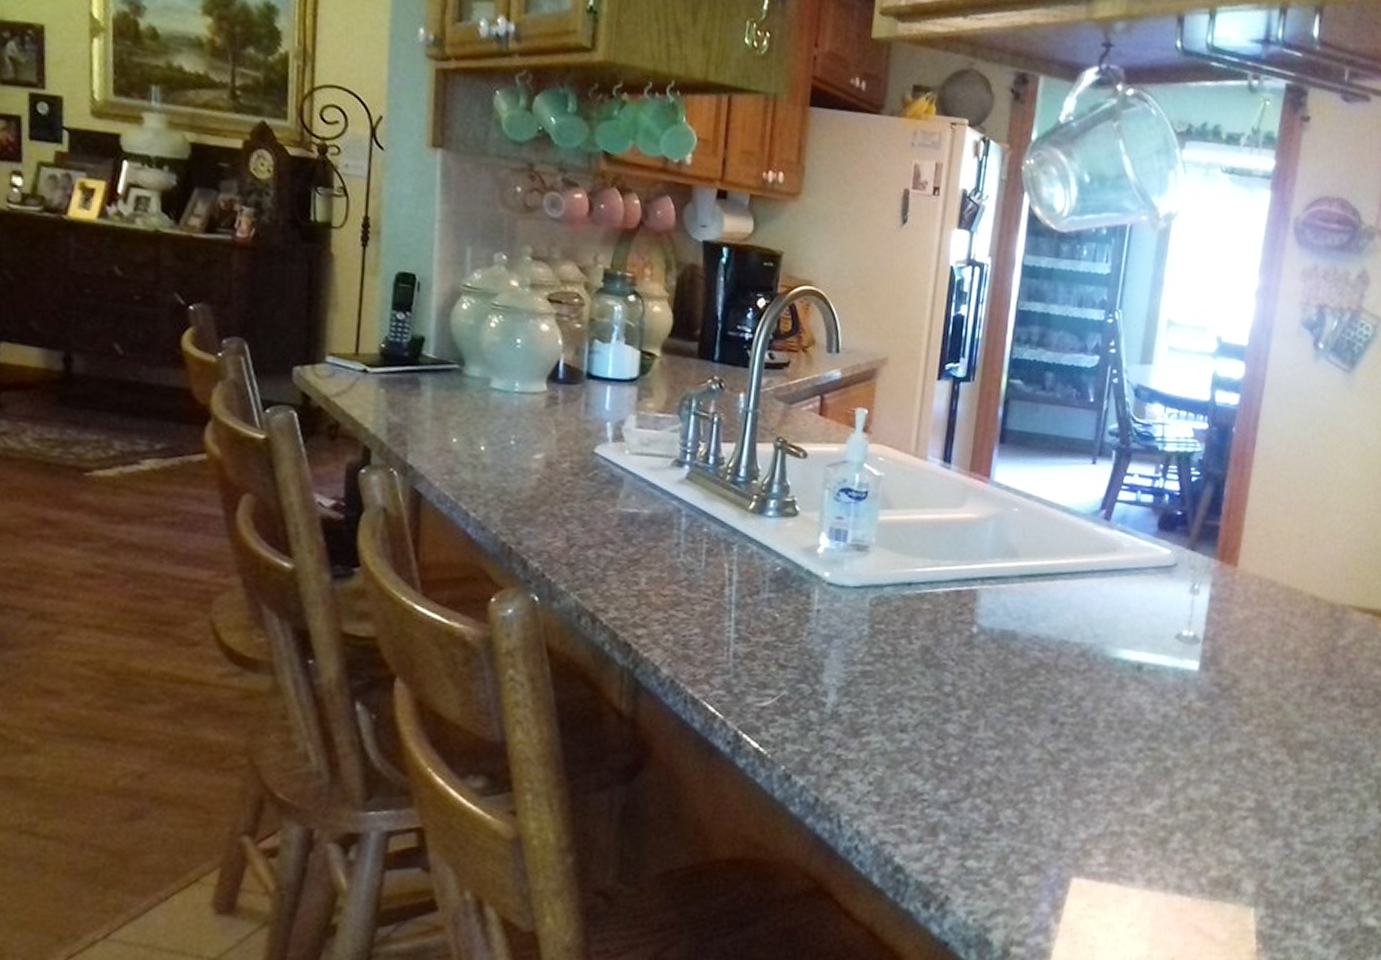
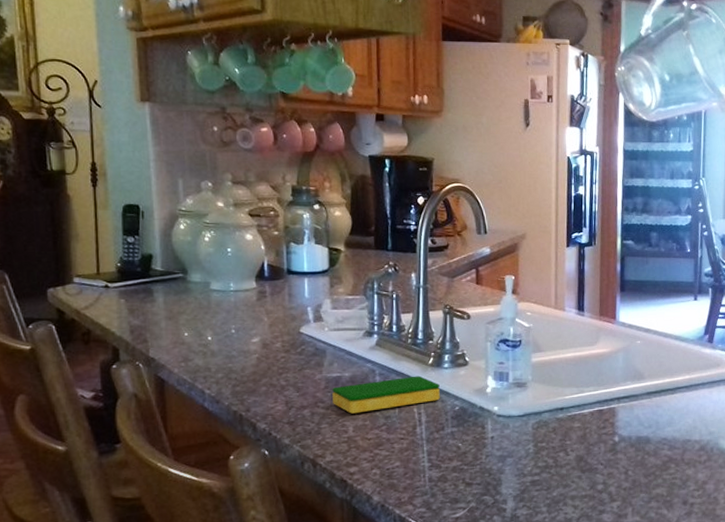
dish sponge: none [625,522,760,562] -> present [332,375,440,414]

